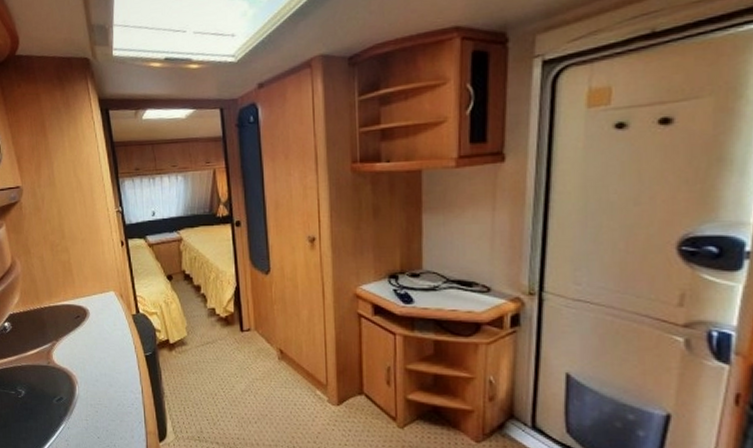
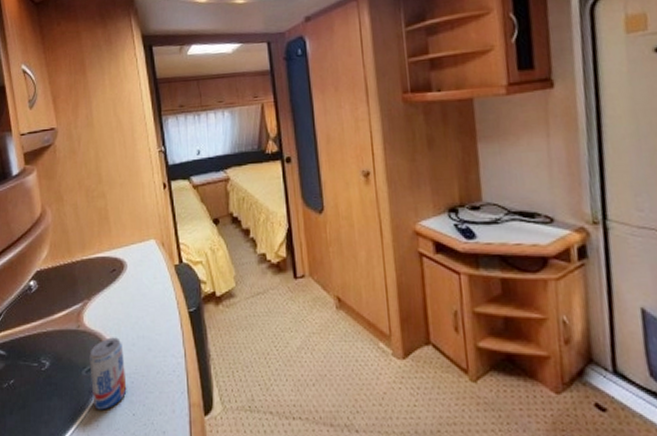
beverage can: none [59,373,92,433] -> present [89,337,127,410]

